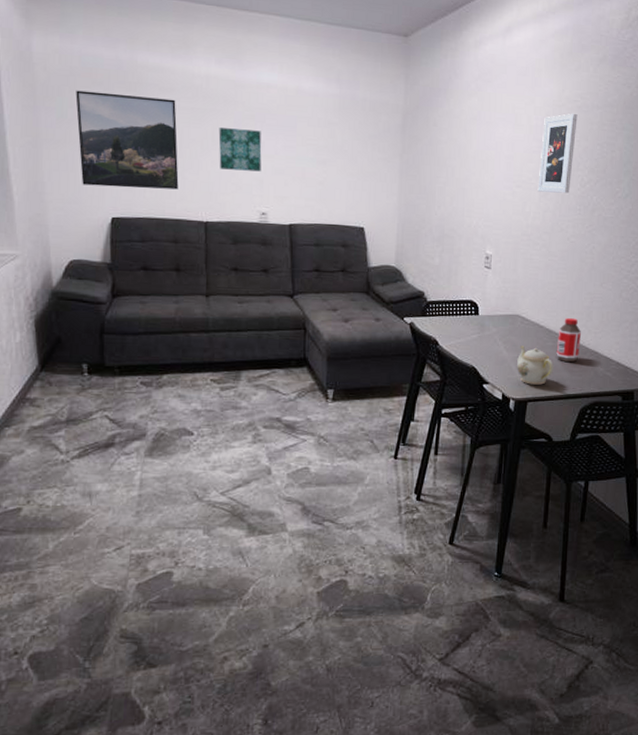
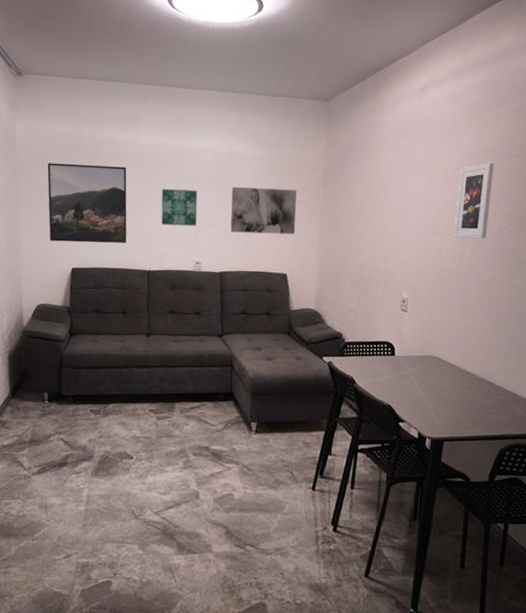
wall art: none [300,128,374,184] -> present [230,186,297,235]
teapot: present [517,346,554,385] -> none [433,386,471,425]
bottle: present [556,318,582,363] -> none [473,360,500,404]

